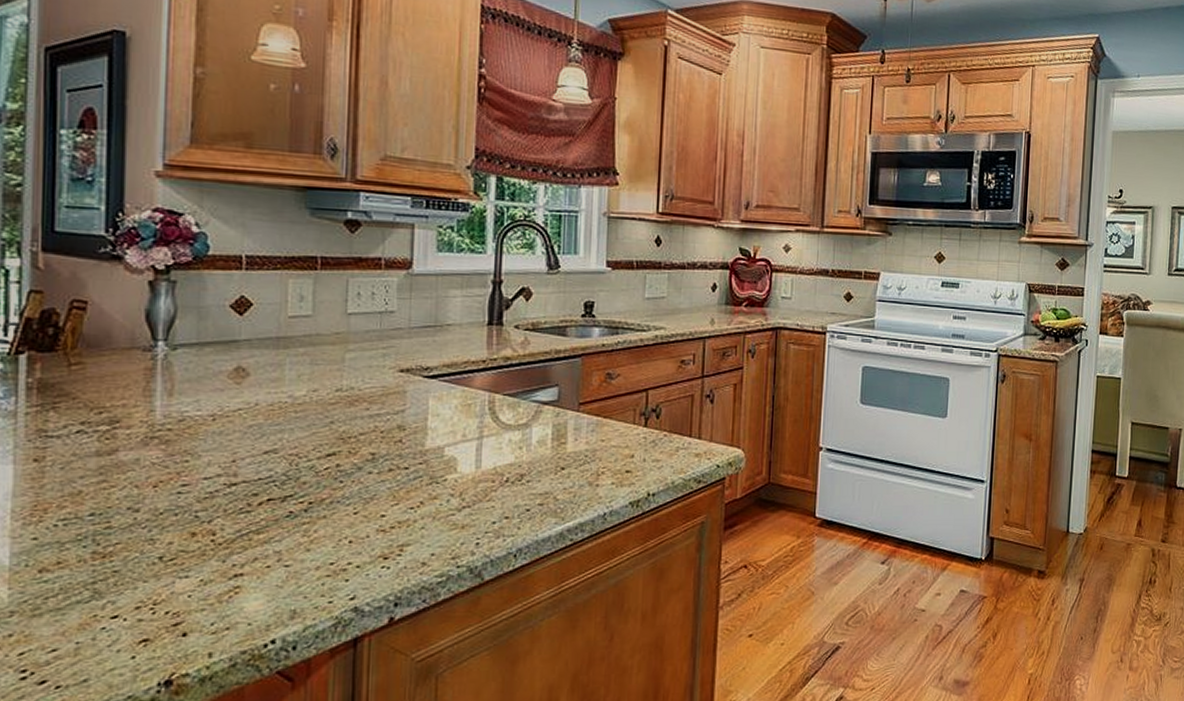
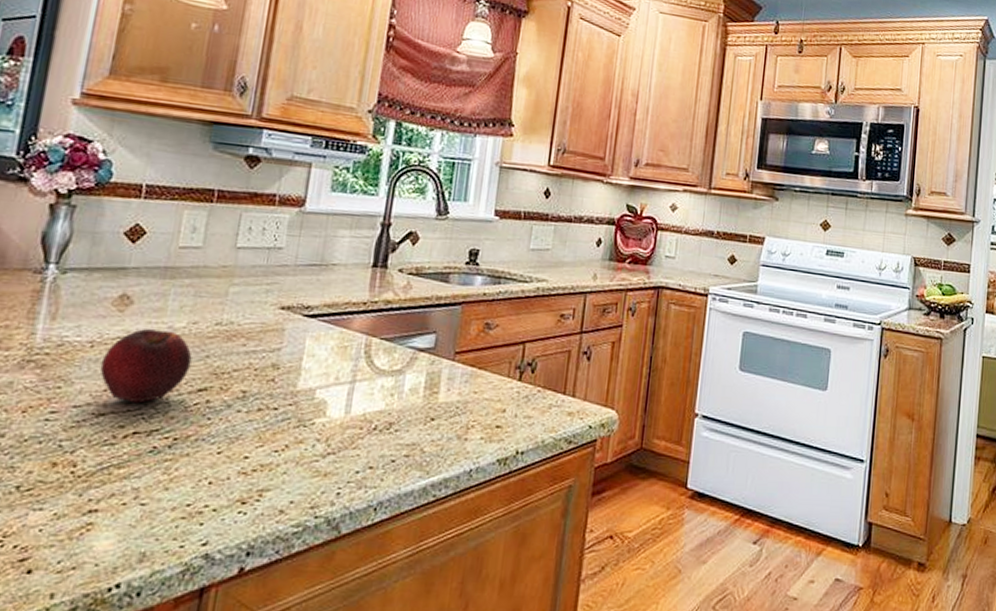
fruit: none [225,400,316,472] -> present [99,329,192,404]

